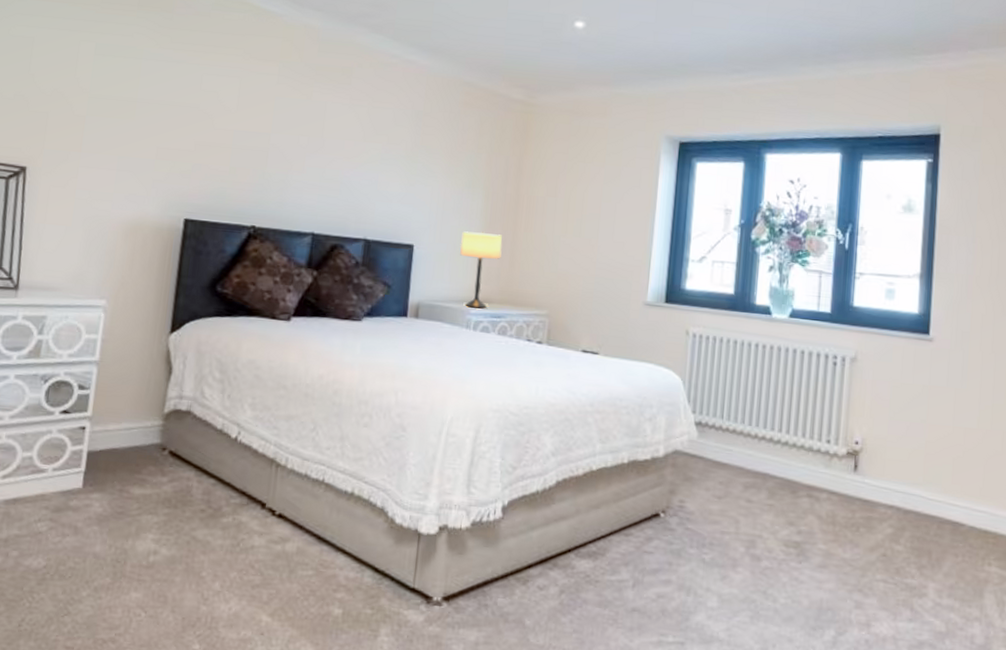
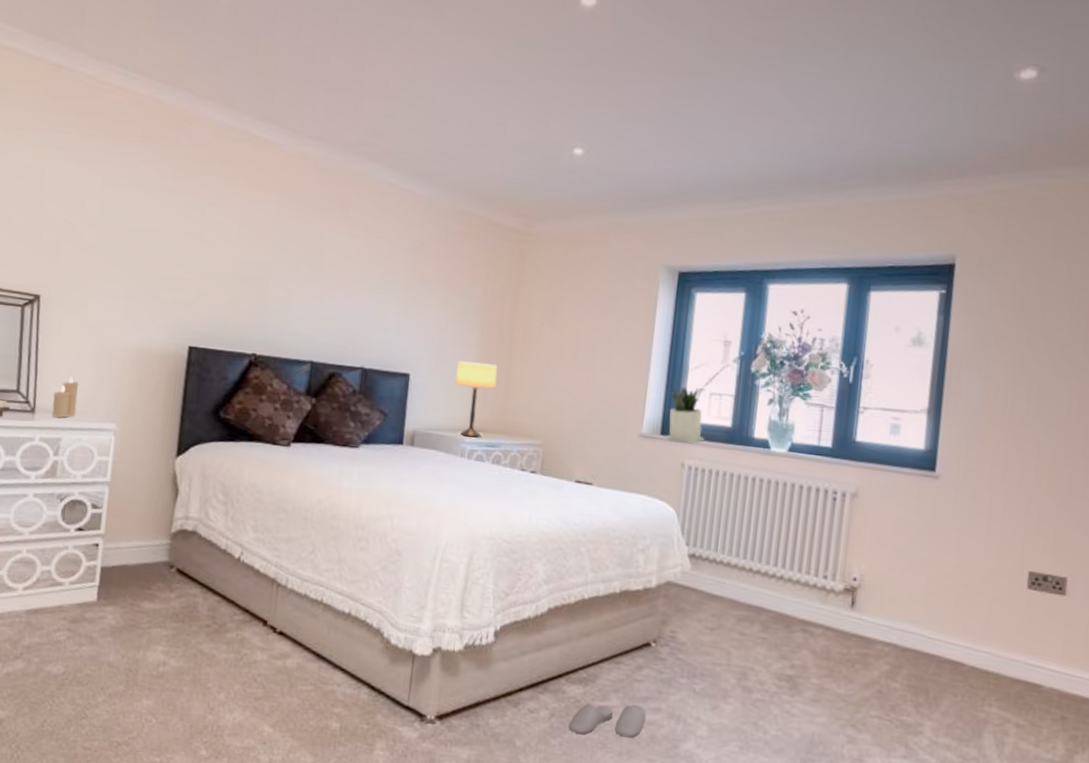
candle: none [36,251,67,295] -> present [52,376,79,418]
slippers: none [578,577,657,612] -> present [568,703,646,738]
planter: none [669,254,709,312] -> present [665,386,705,445]

